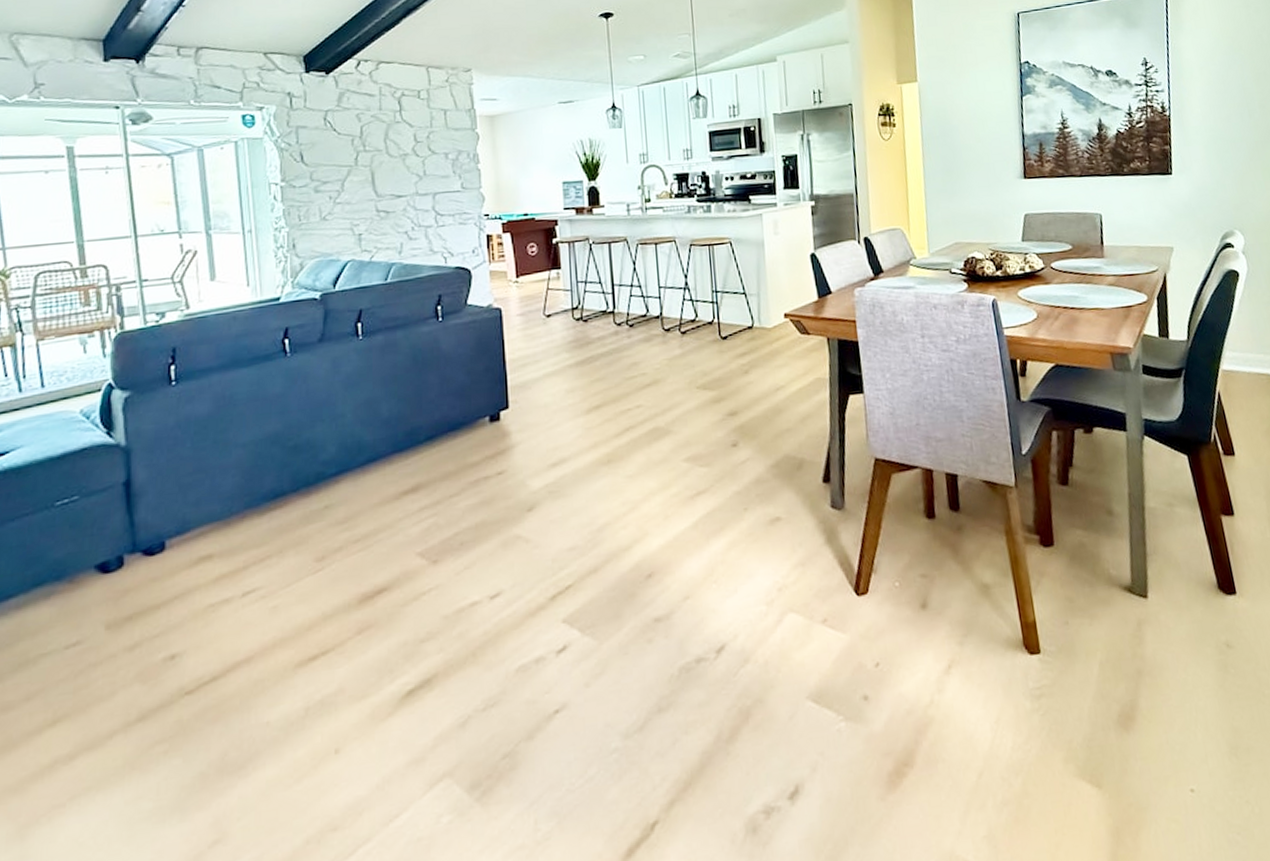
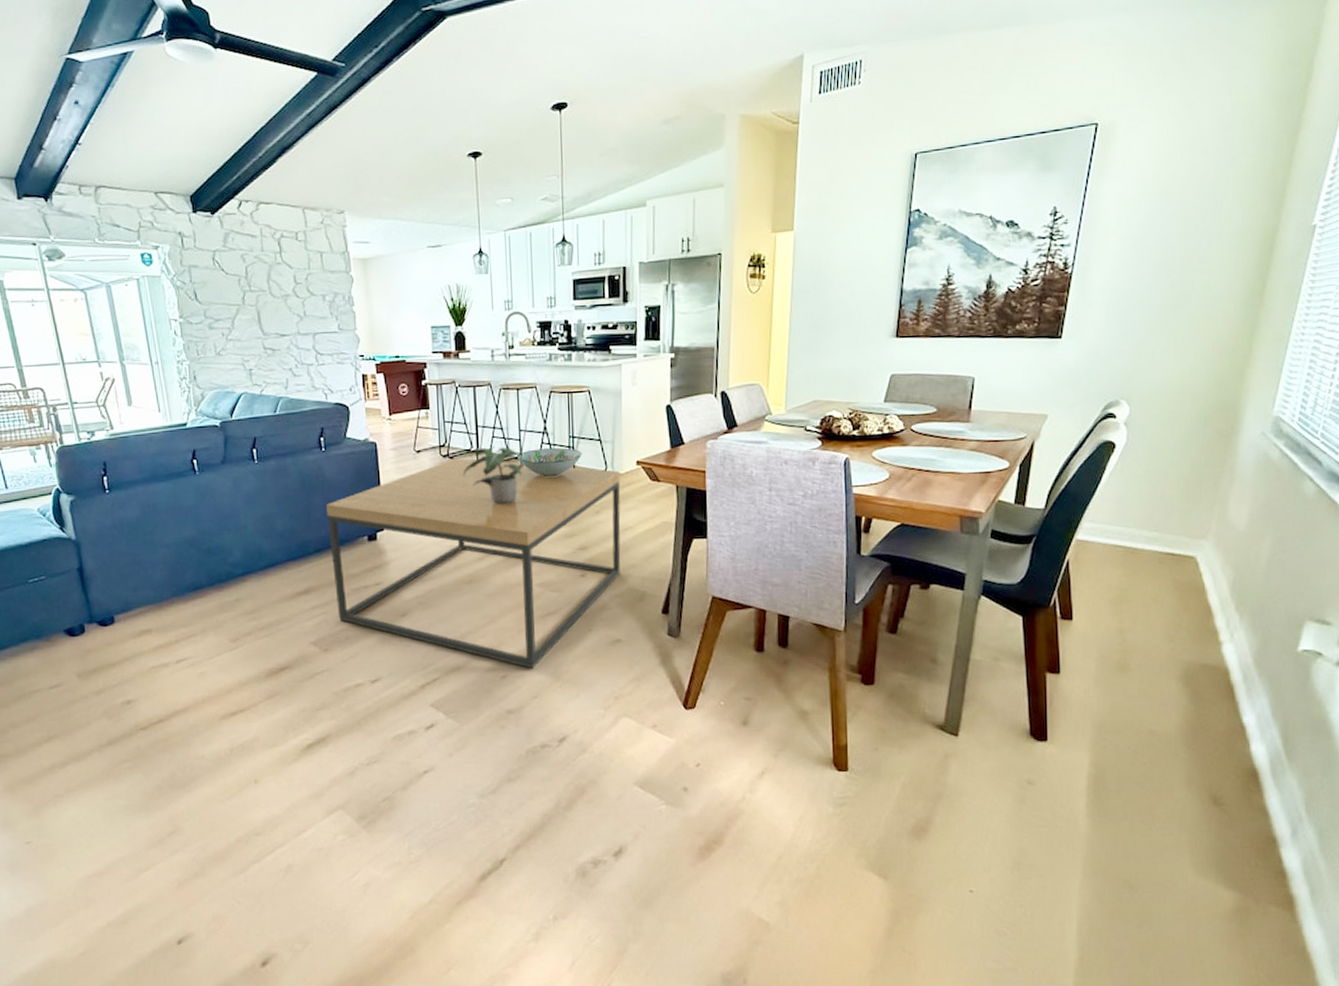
coffee table: none [442,320,775,563] -> present [326,458,621,669]
potted plant: none [598,305,666,371] -> present [463,446,524,505]
decorative bowl: none [657,303,727,337] -> present [517,448,582,478]

